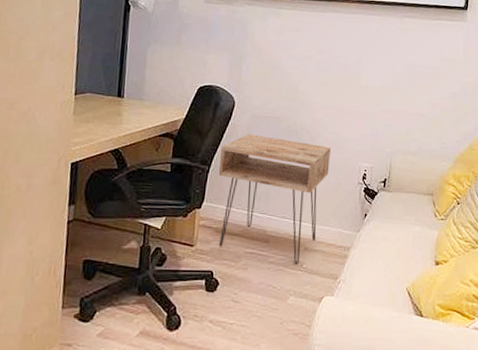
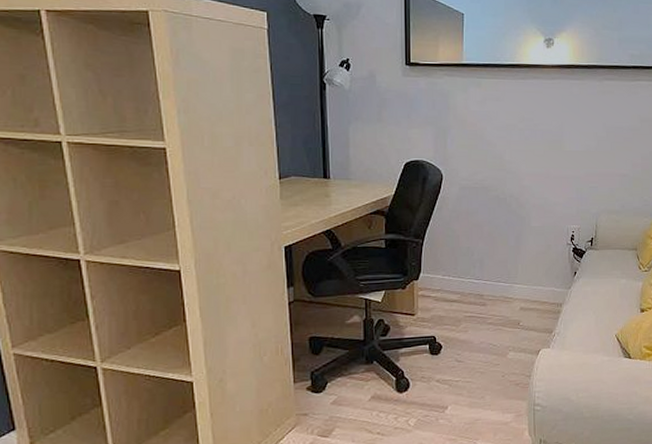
nightstand: present [218,134,332,265] -> none [432,205,540,323]

